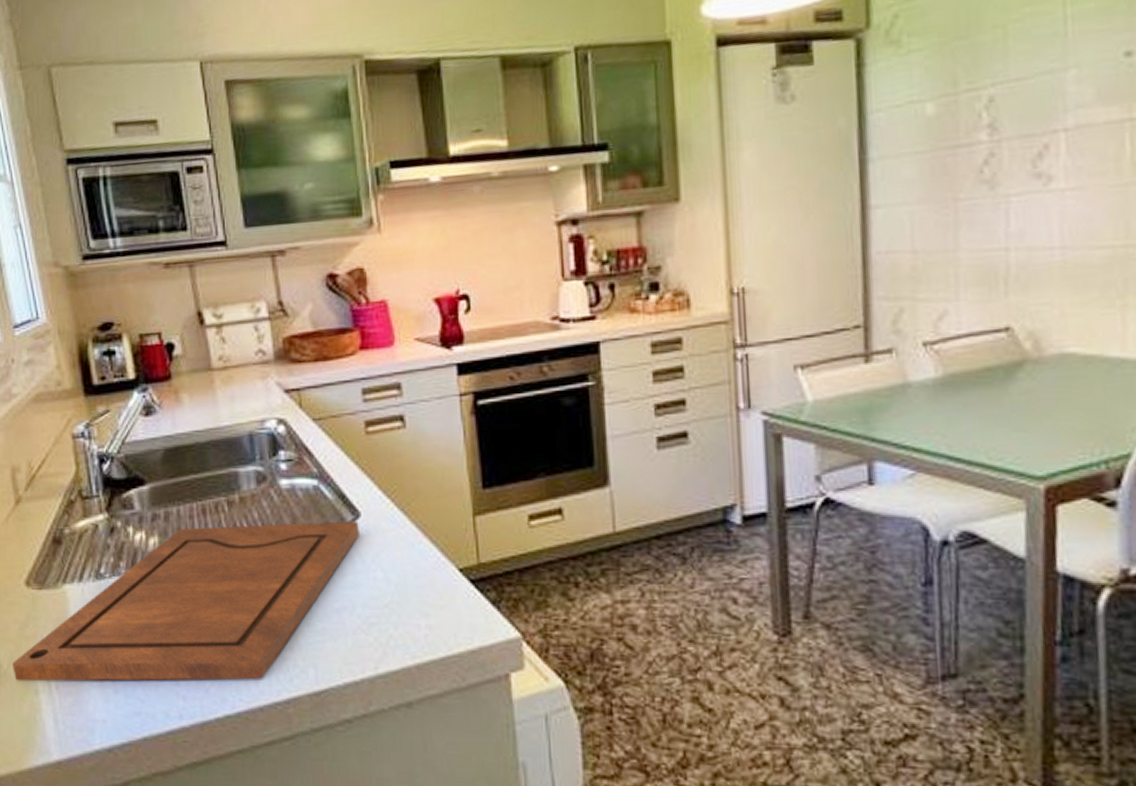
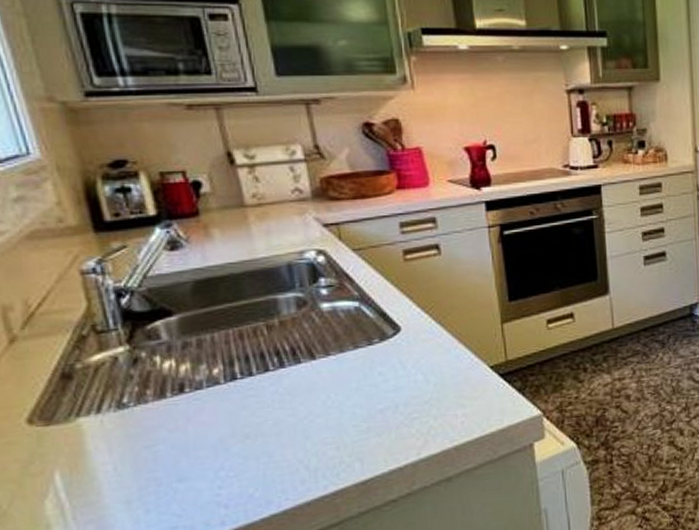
cutting board: present [12,520,359,682] -> none [14,334,400,519]

